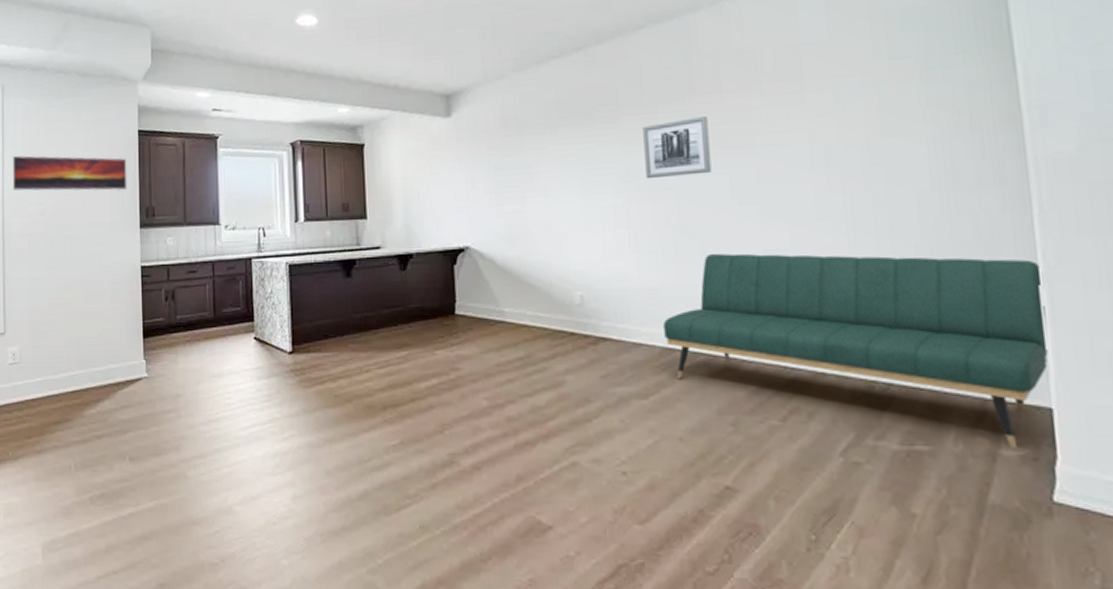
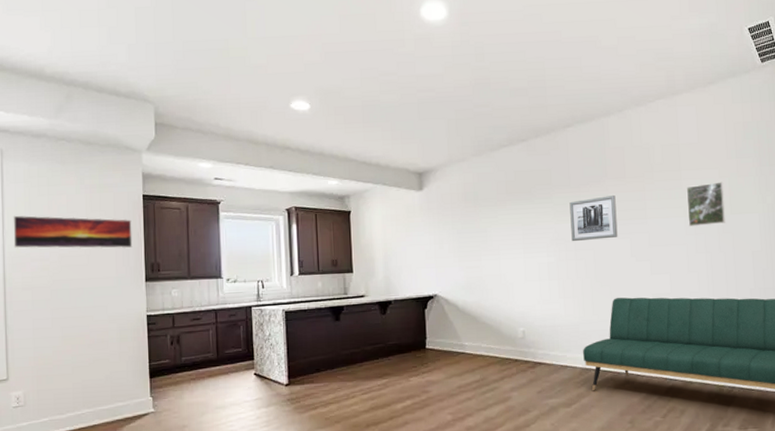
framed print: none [811,93,873,157] -> present [686,182,725,227]

